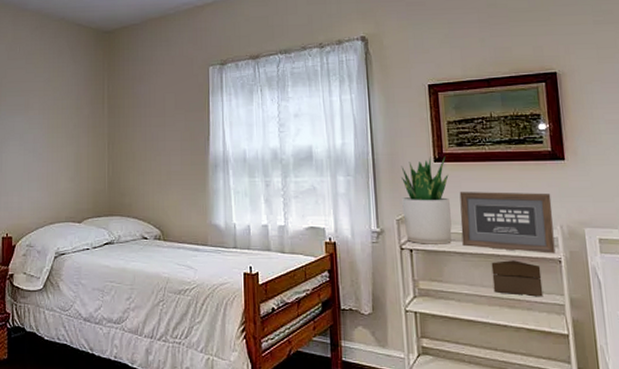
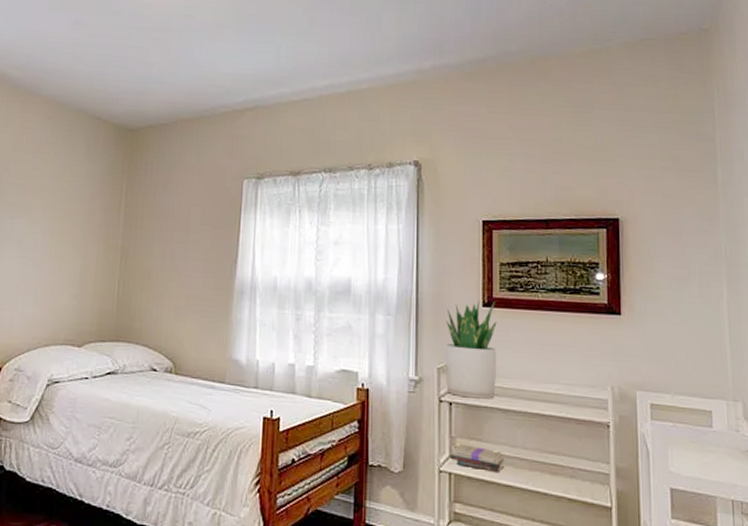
books: none [414,286,466,310] -> present [450,444,505,474]
picture frame: present [459,192,556,254] -> none [506,342,605,417]
decorative box: present [491,260,544,297] -> none [535,421,588,464]

